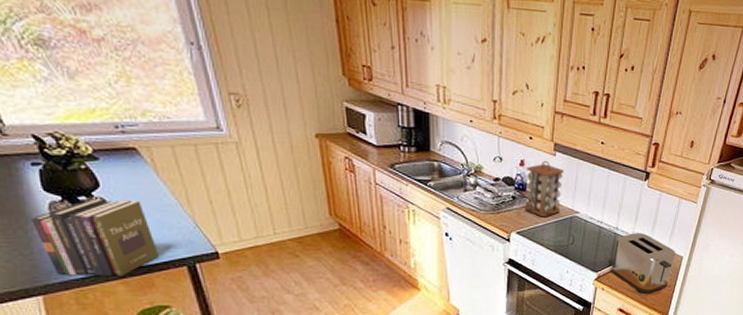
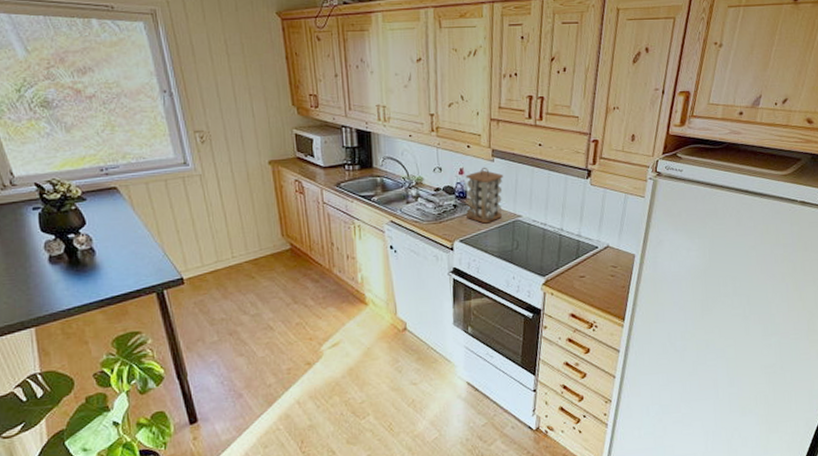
books: present [31,198,158,277] -> none [30,234,132,308]
toaster: present [612,233,676,293] -> none [559,232,628,296]

